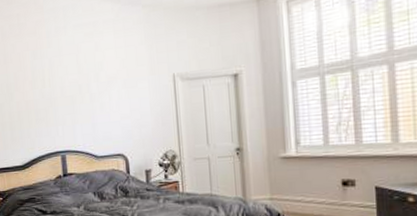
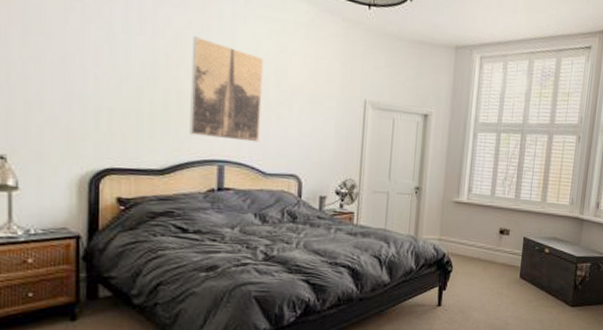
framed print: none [31,55,90,134] -> present [189,36,264,142]

